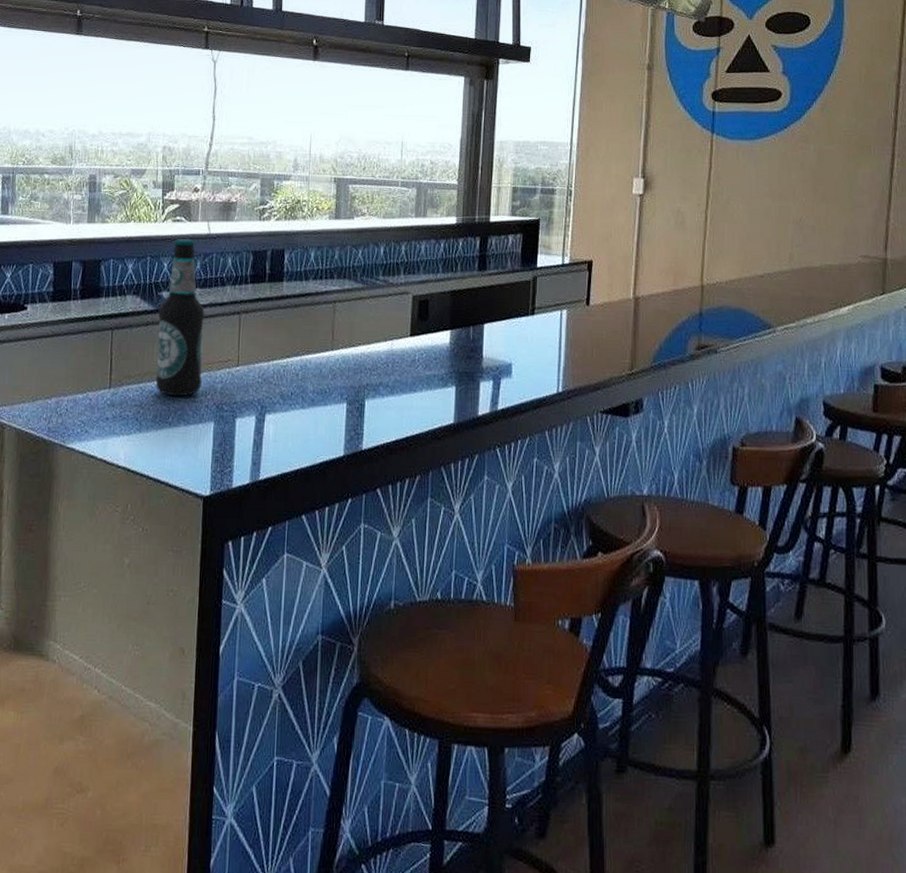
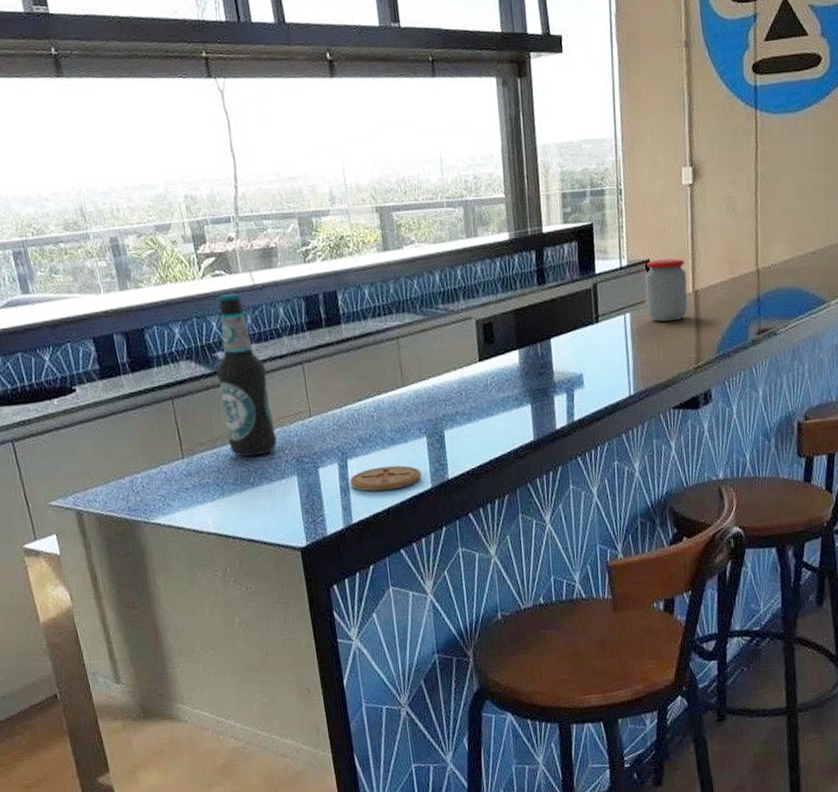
coaster: none [264,426,336,452] -> present [350,465,422,492]
jar: none [585,261,629,323] -> present [645,258,688,322]

